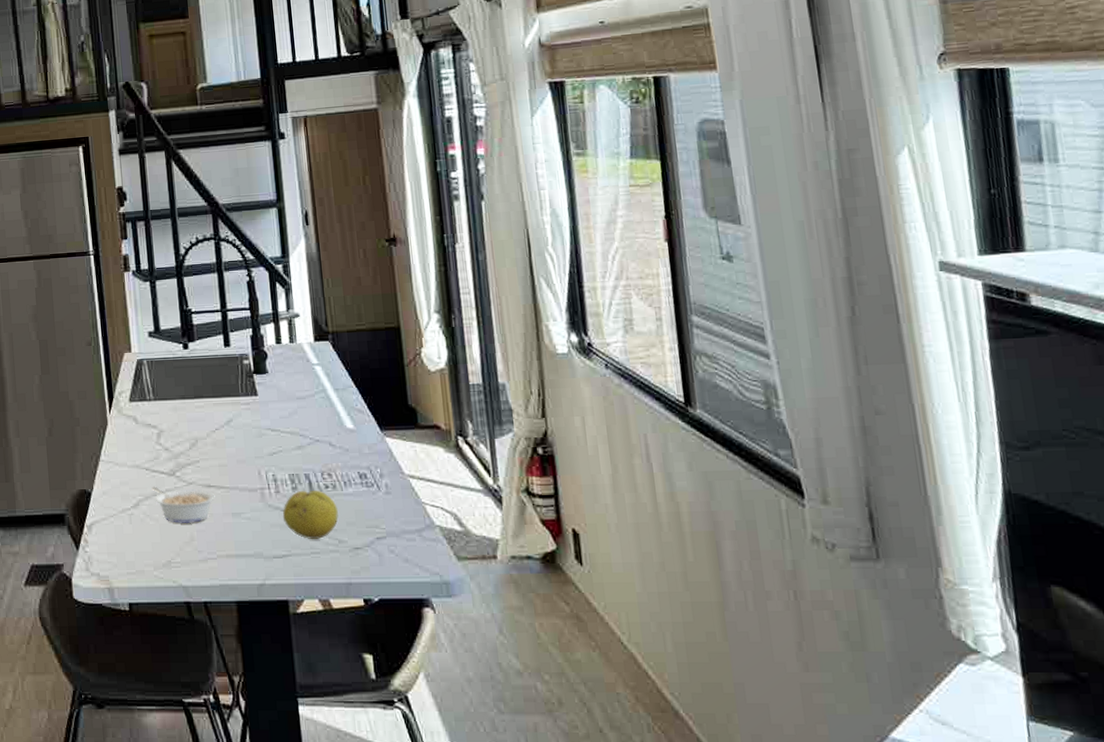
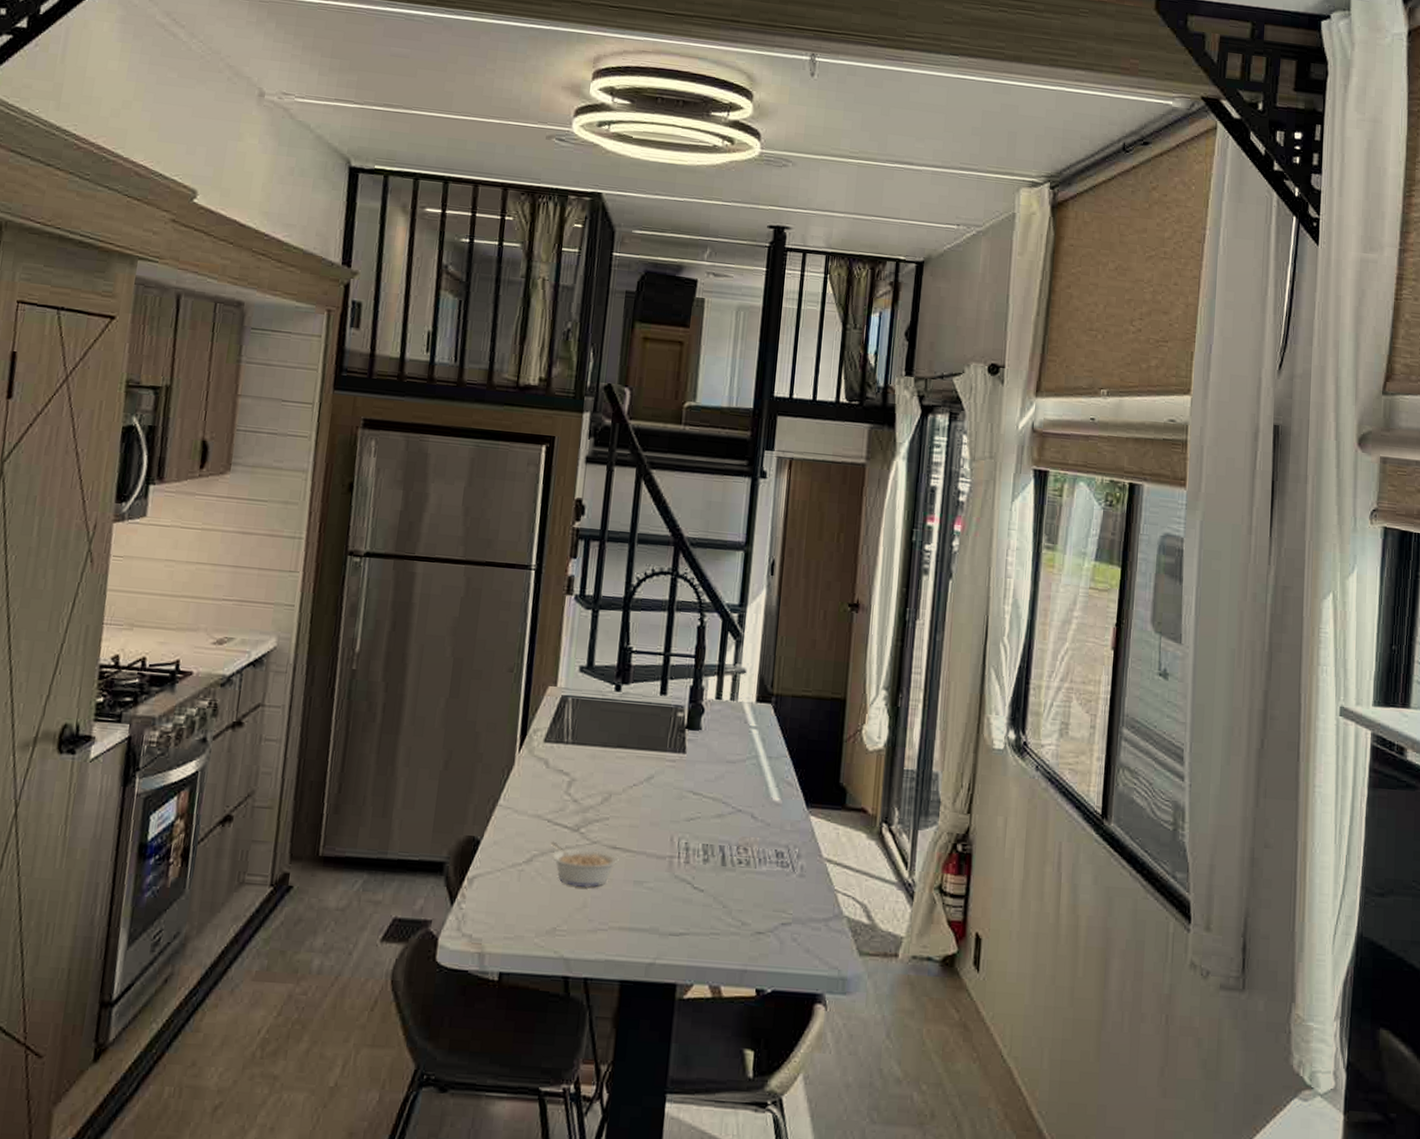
fruit: present [282,490,339,539] -> none [687,862,748,919]

